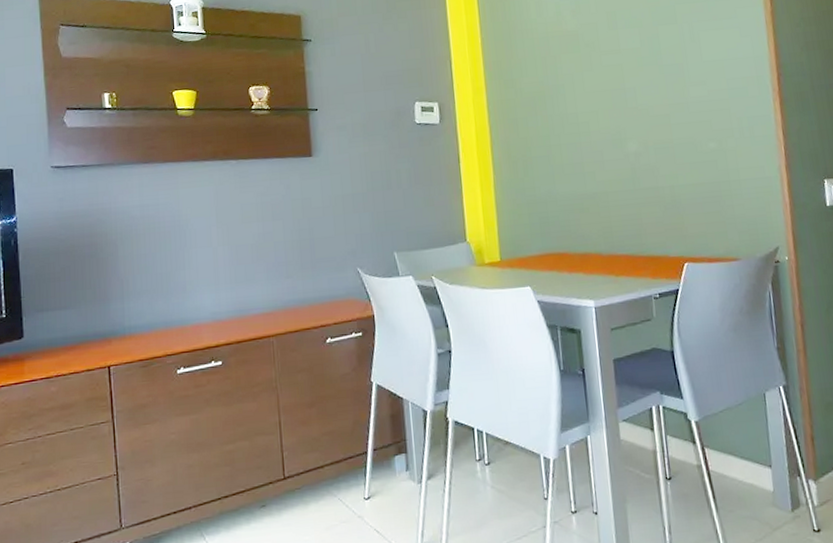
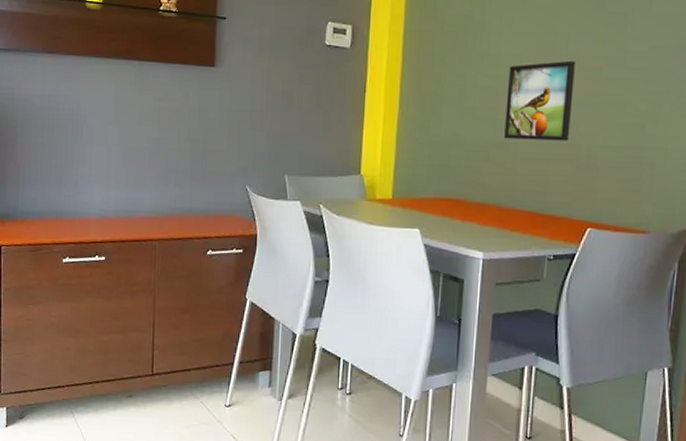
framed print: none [588,111,653,190] -> present [504,60,575,141]

